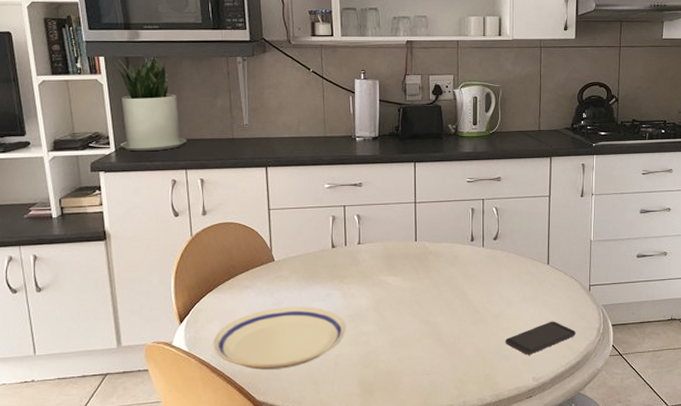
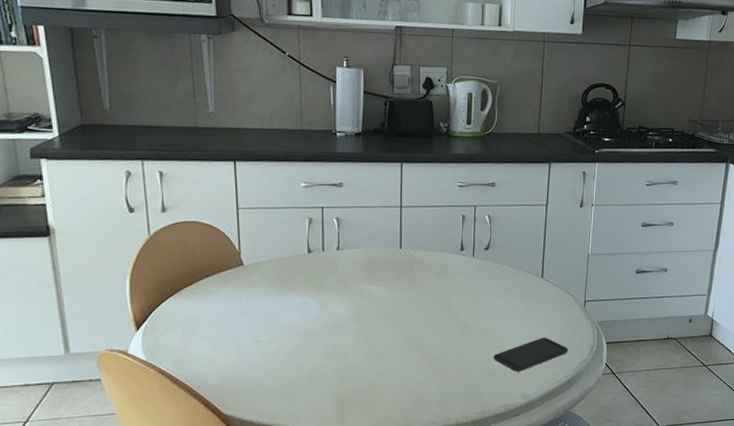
planter: present [115,57,187,152] -> none [57,28,143,138]
plate: present [213,306,346,370] -> none [174,315,322,382]

